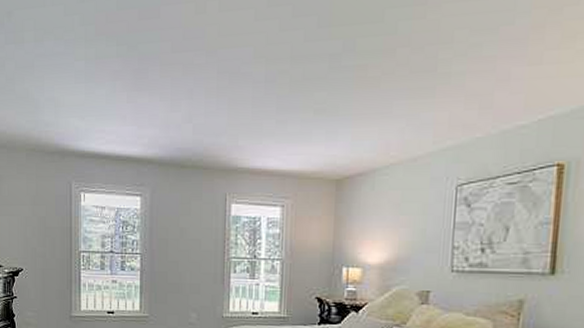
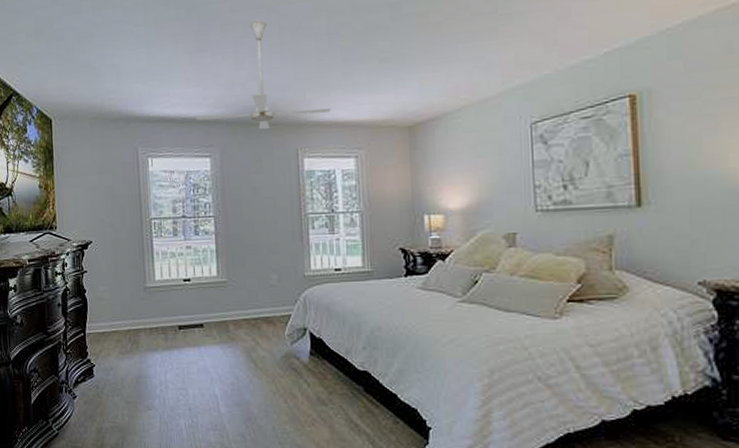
ceiling fan: none [129,62,262,173] -> present [195,20,331,130]

